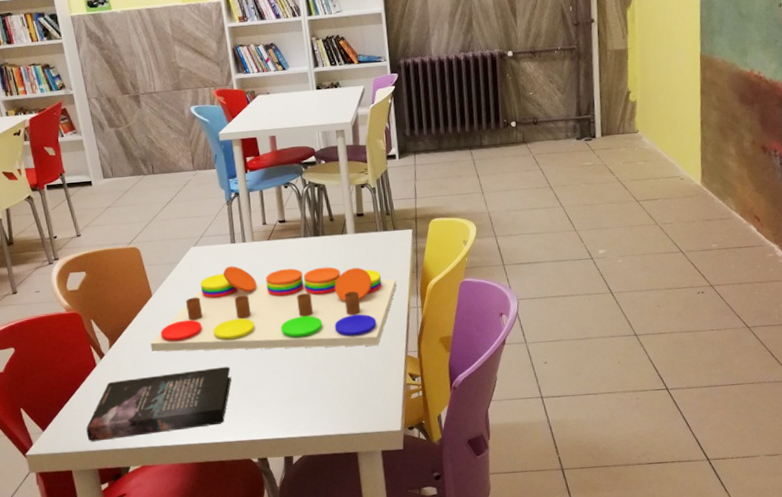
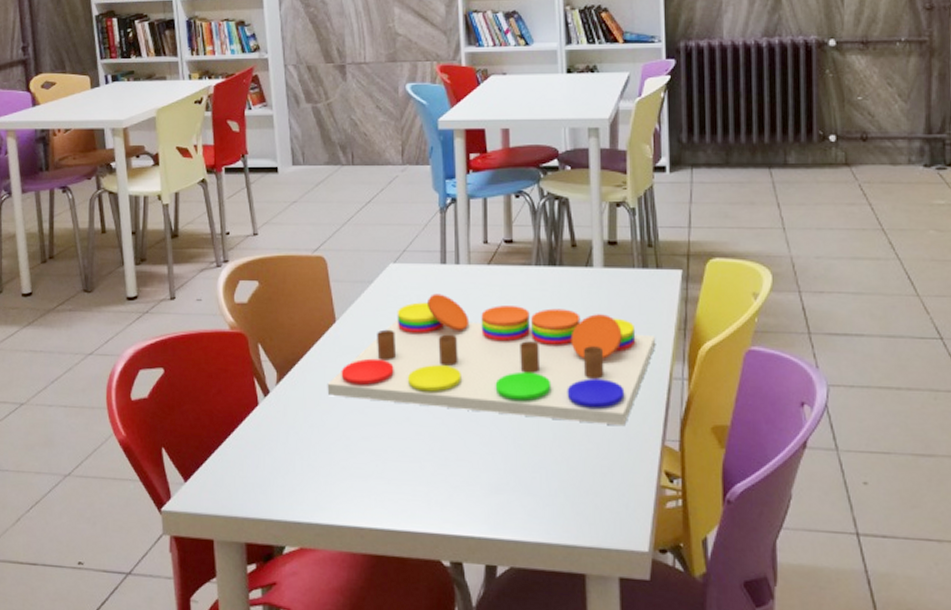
book: present [86,366,232,442] -> none [237,427,426,507]

